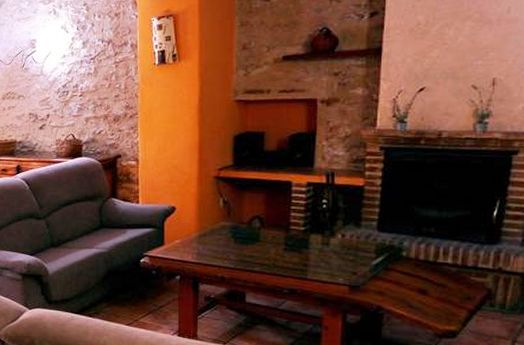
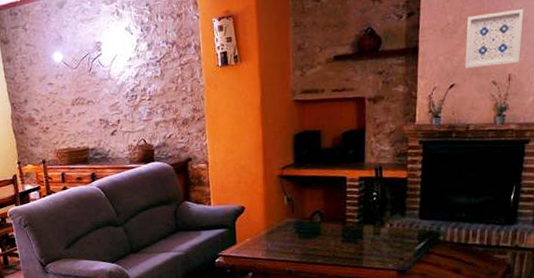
wall art: none [438,7,513,71] -> present [465,8,524,68]

